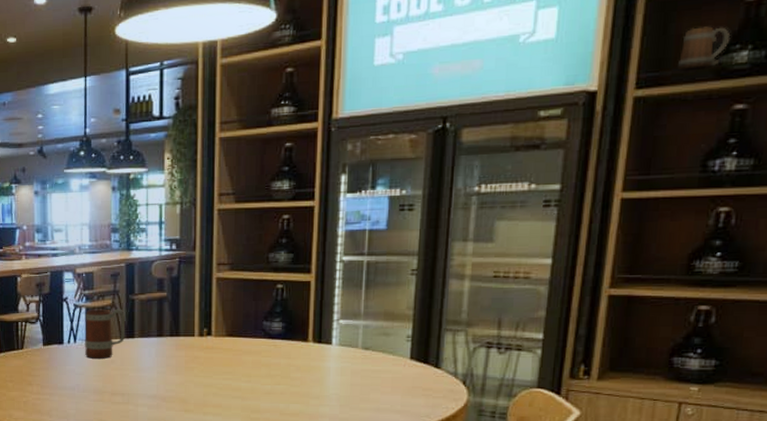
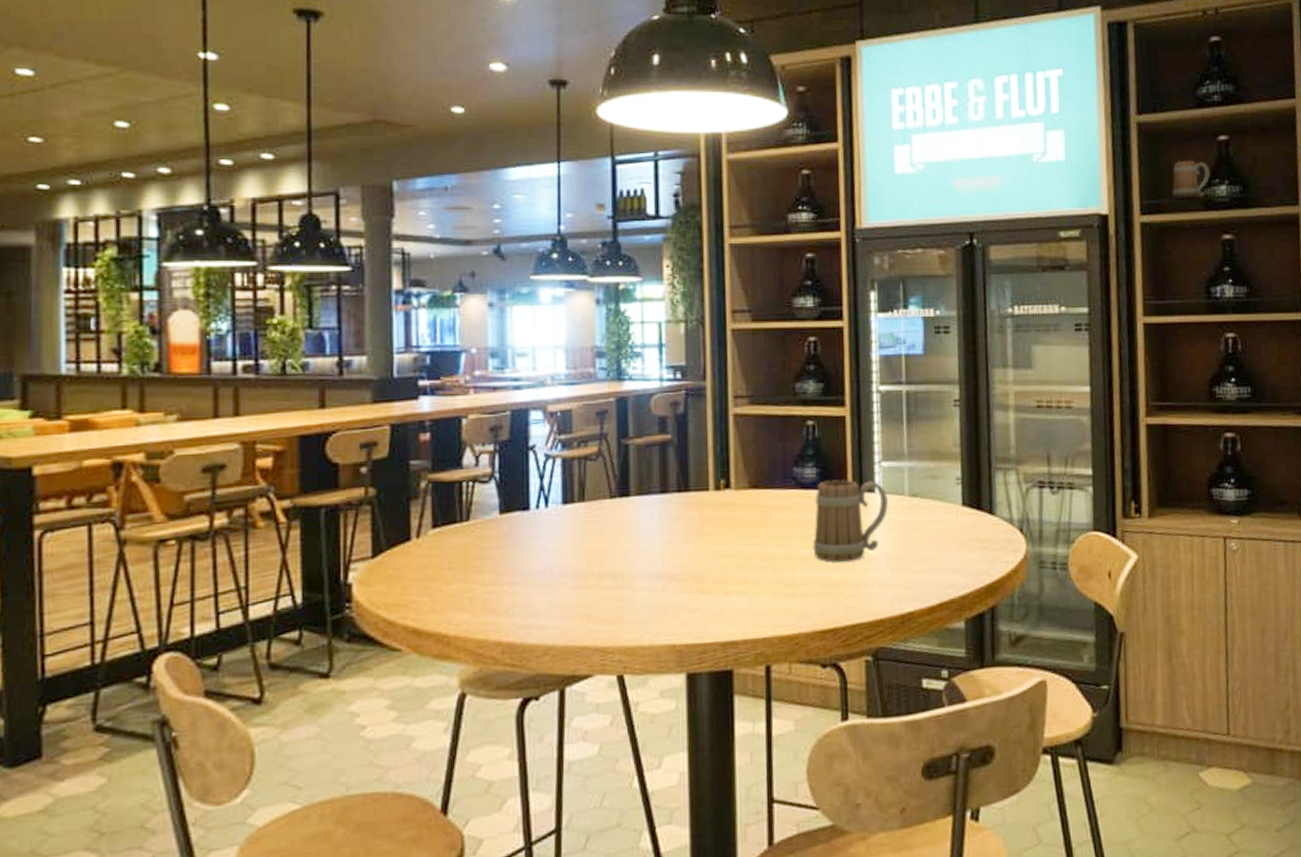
beer mug: present [85,309,126,359] -> none [561,458,617,528]
beer mug: none [275,333,343,397] -> present [812,479,888,562]

